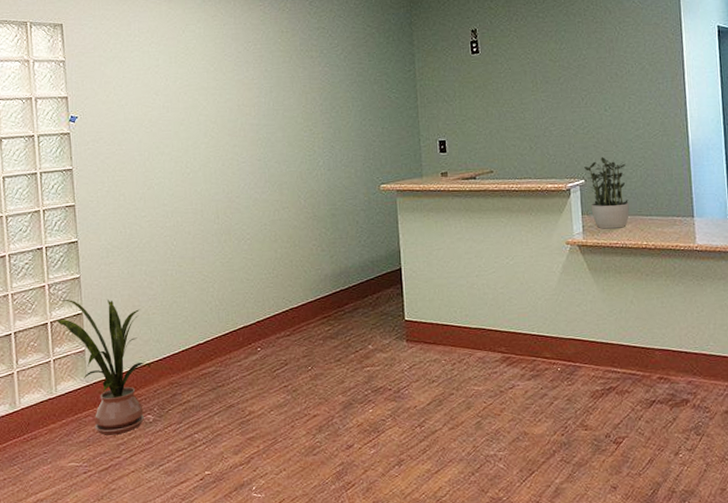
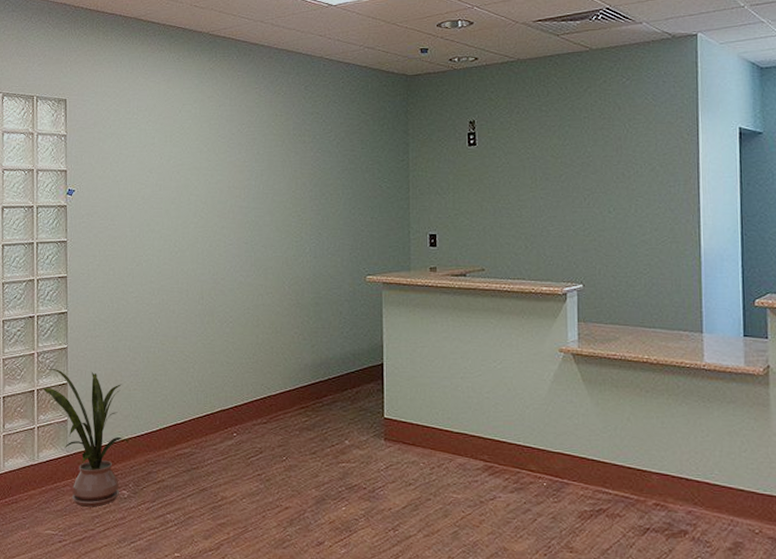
potted plant: present [584,157,629,229] -> none [583,262,630,339]

